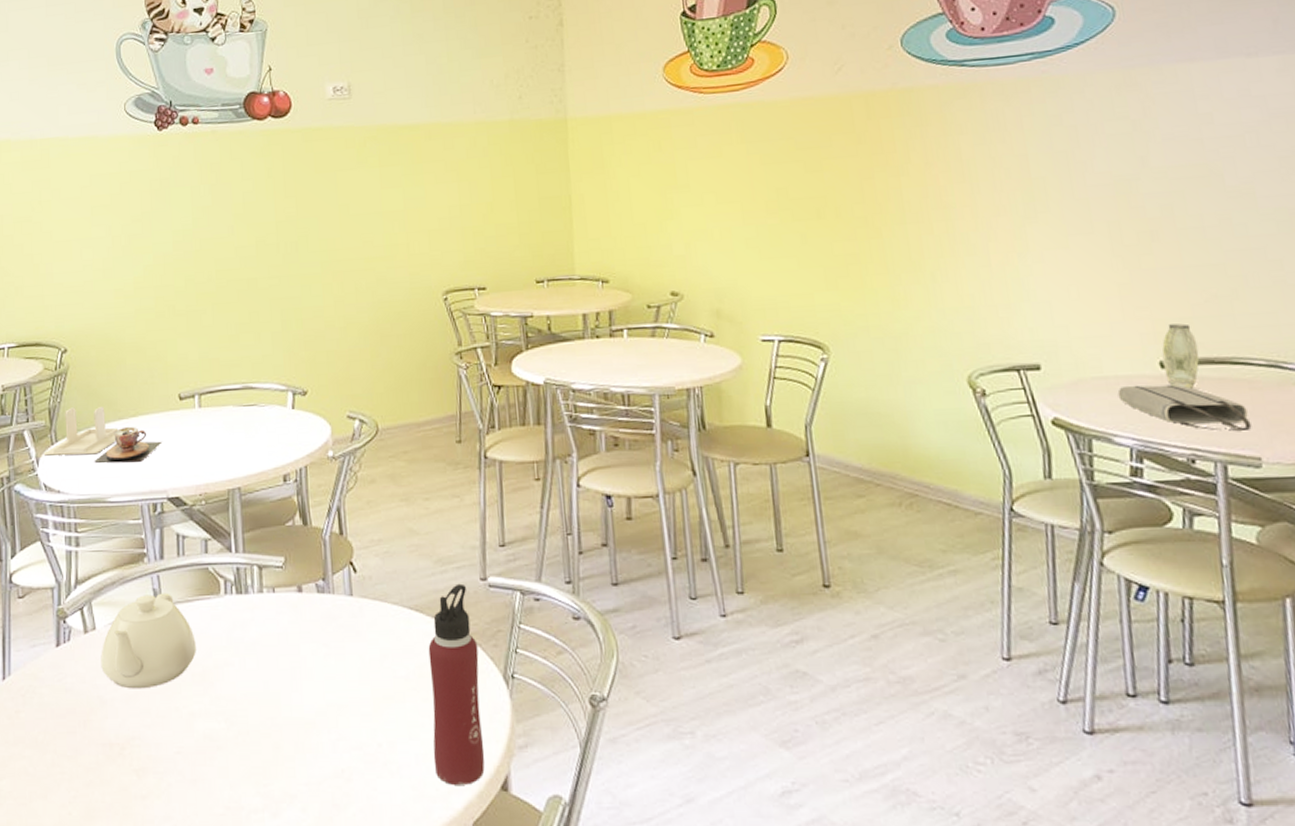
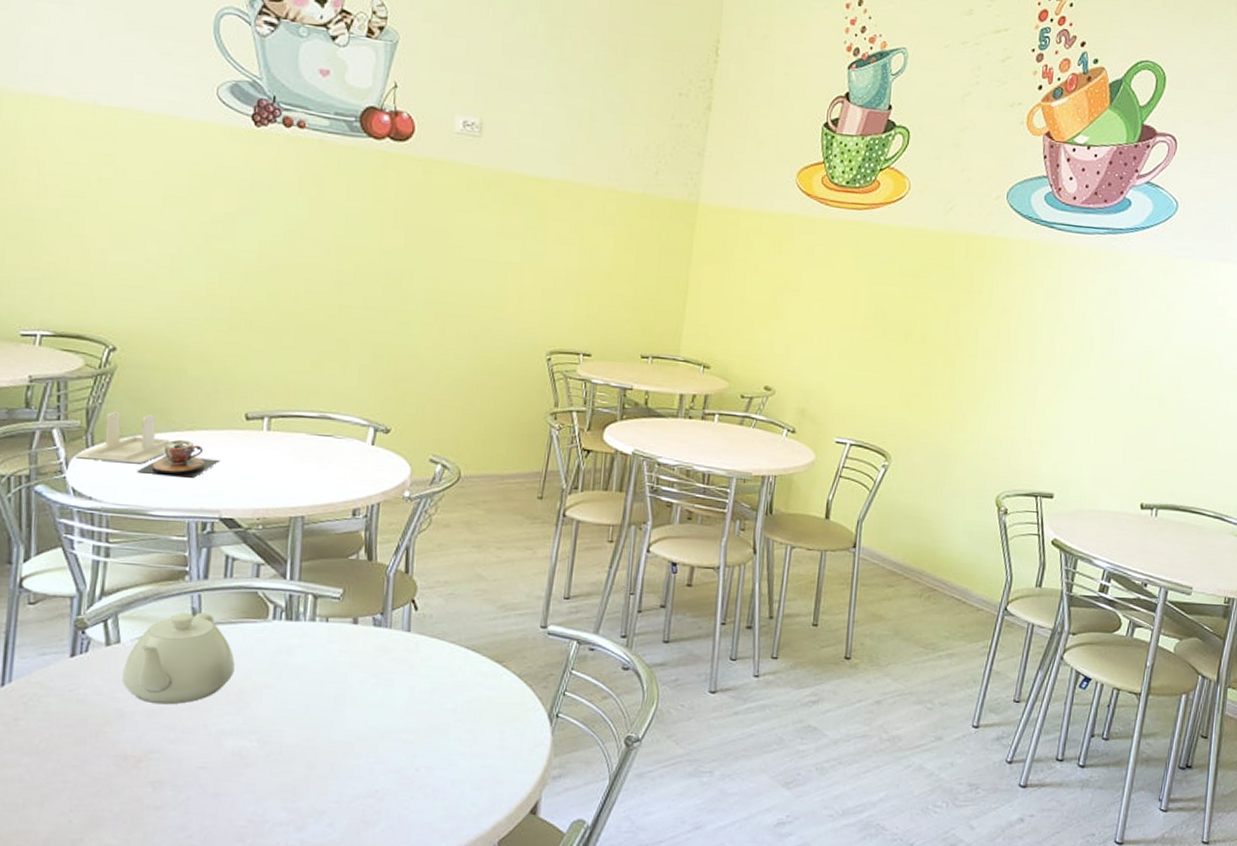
water bottle: present [428,583,485,785] -> none [469,629,529,808]
tote bag: present [1117,384,1252,432] -> none [1105,520,1192,566]
vase: present [1162,323,1200,390] -> none [1142,475,1171,529]

